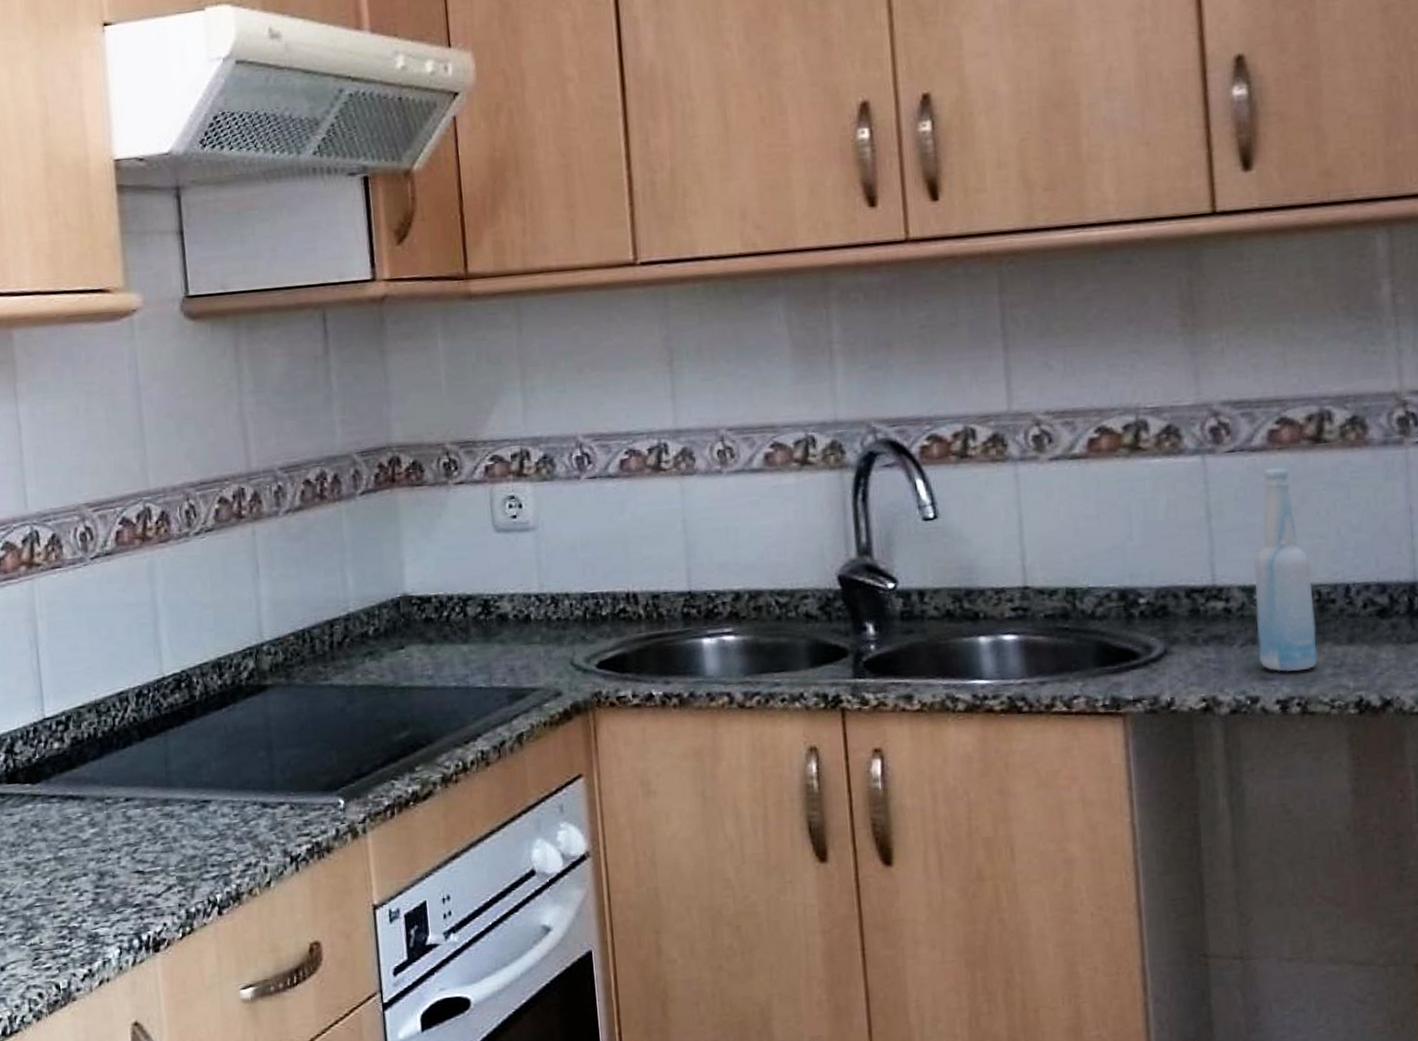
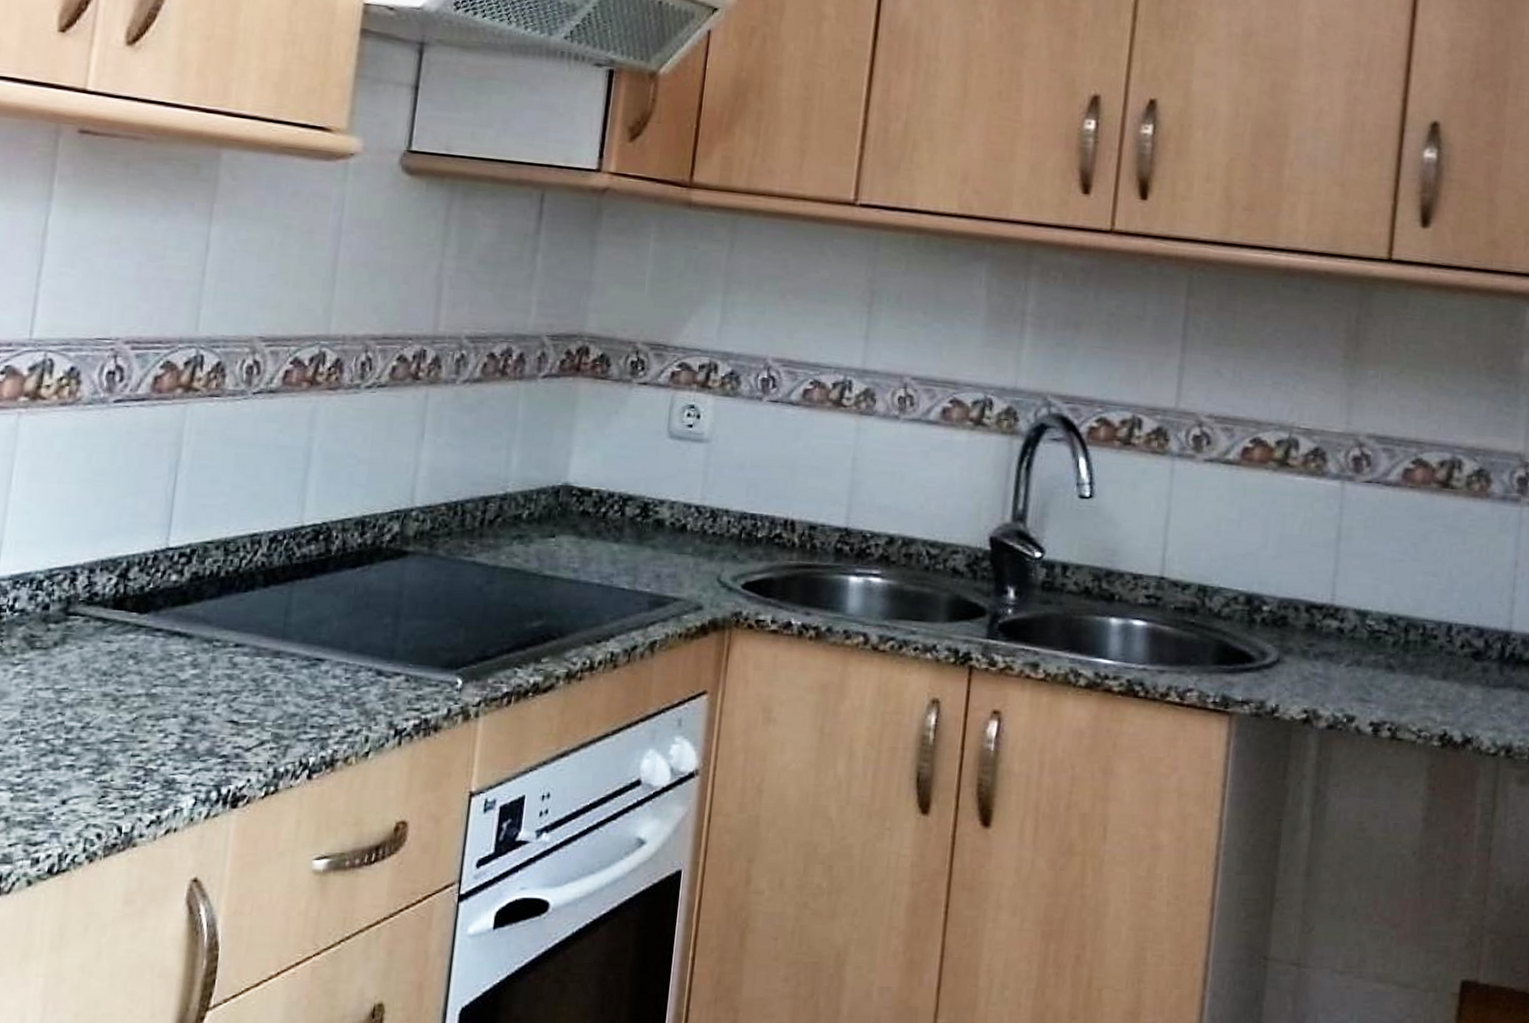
bottle: present [1254,467,1318,673] -> none [1361,504,1421,698]

